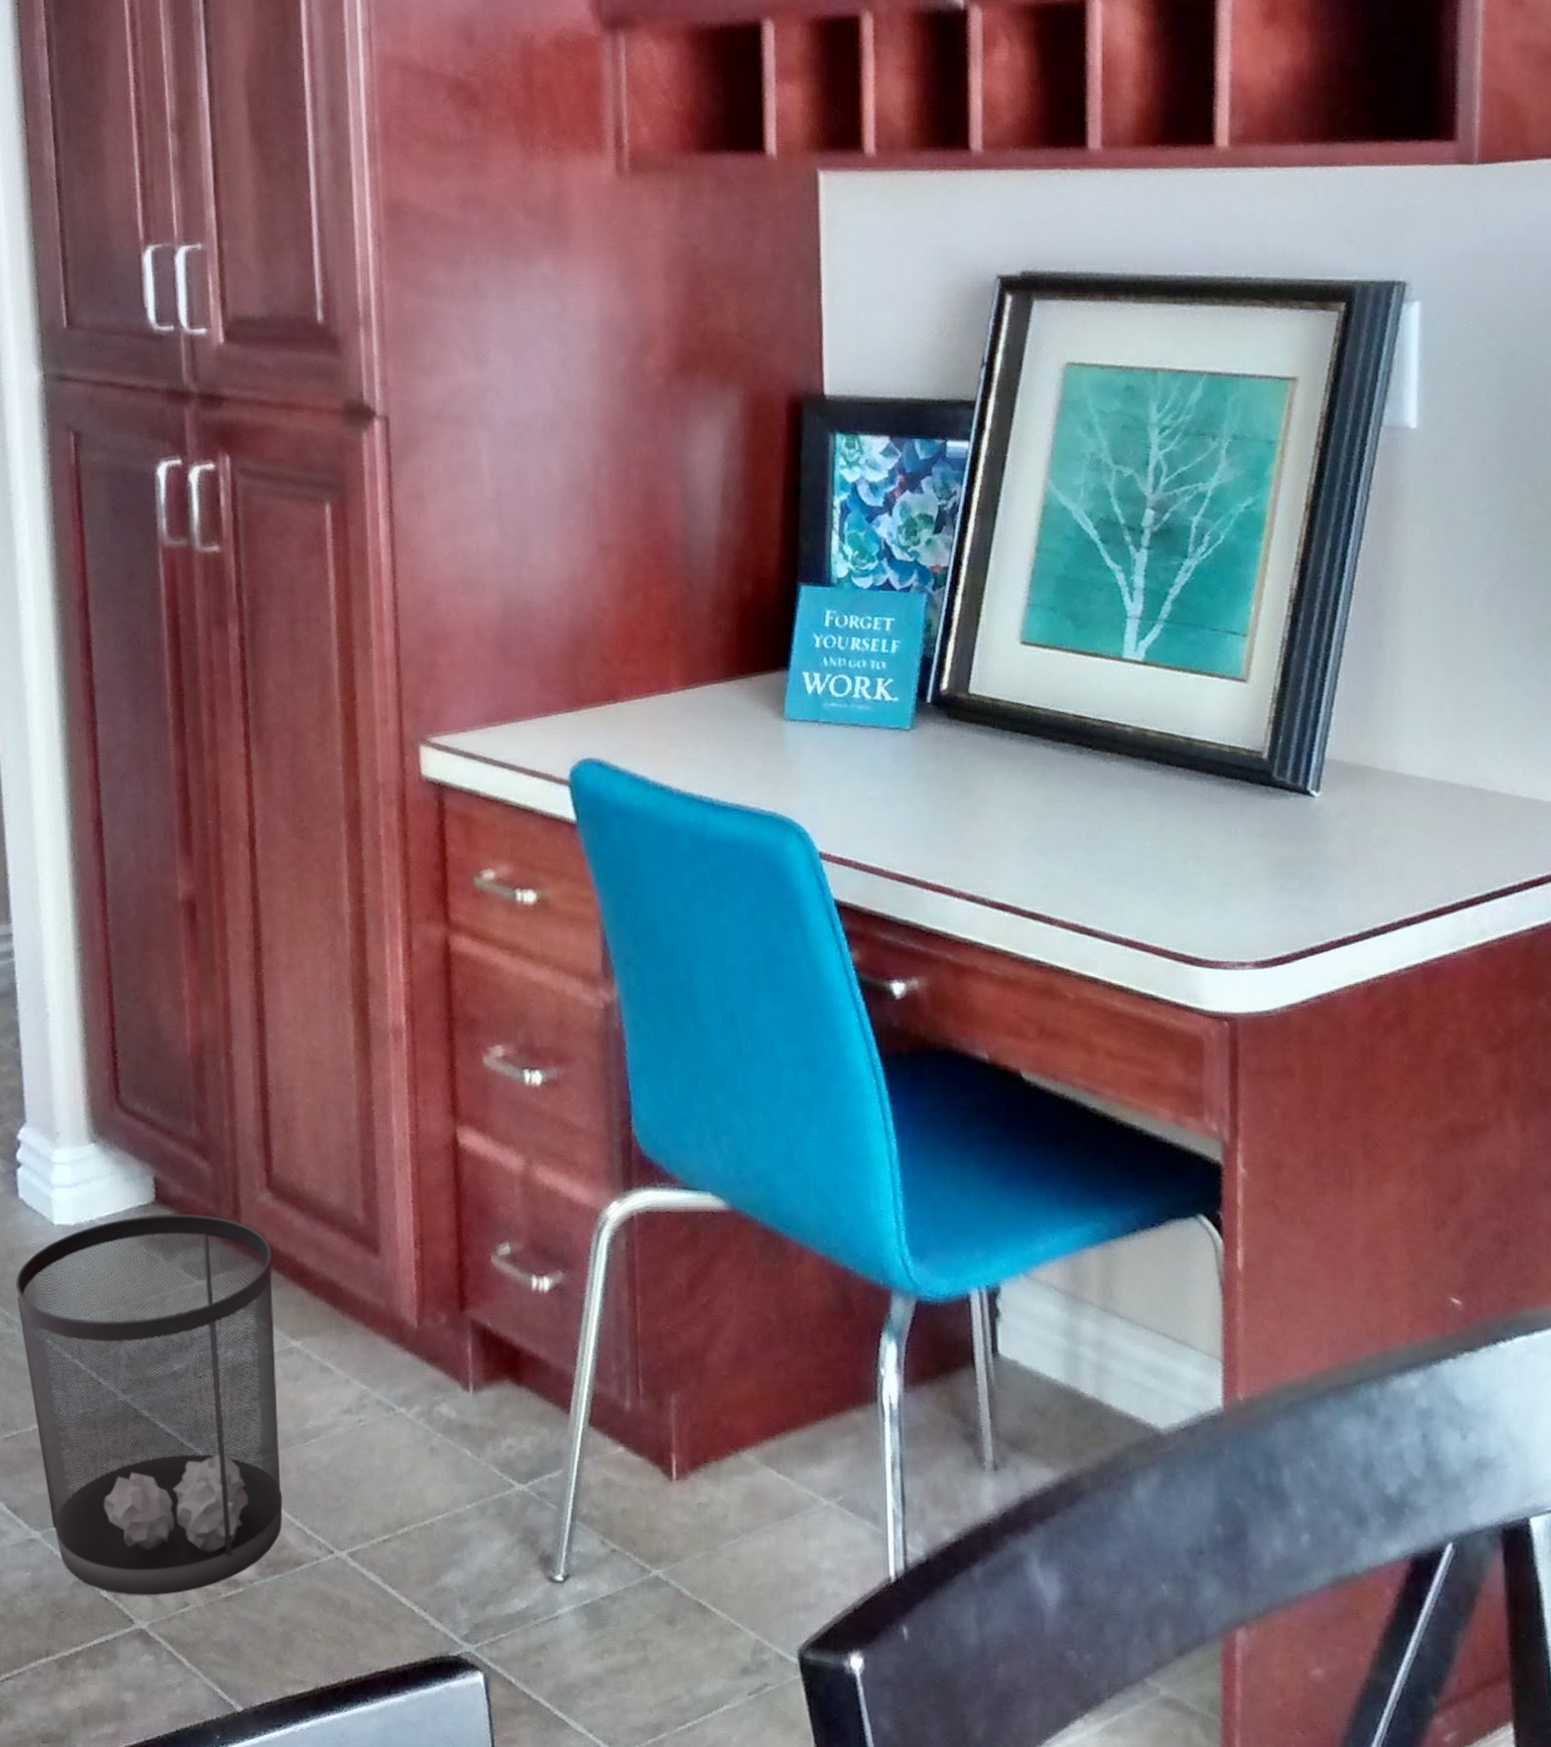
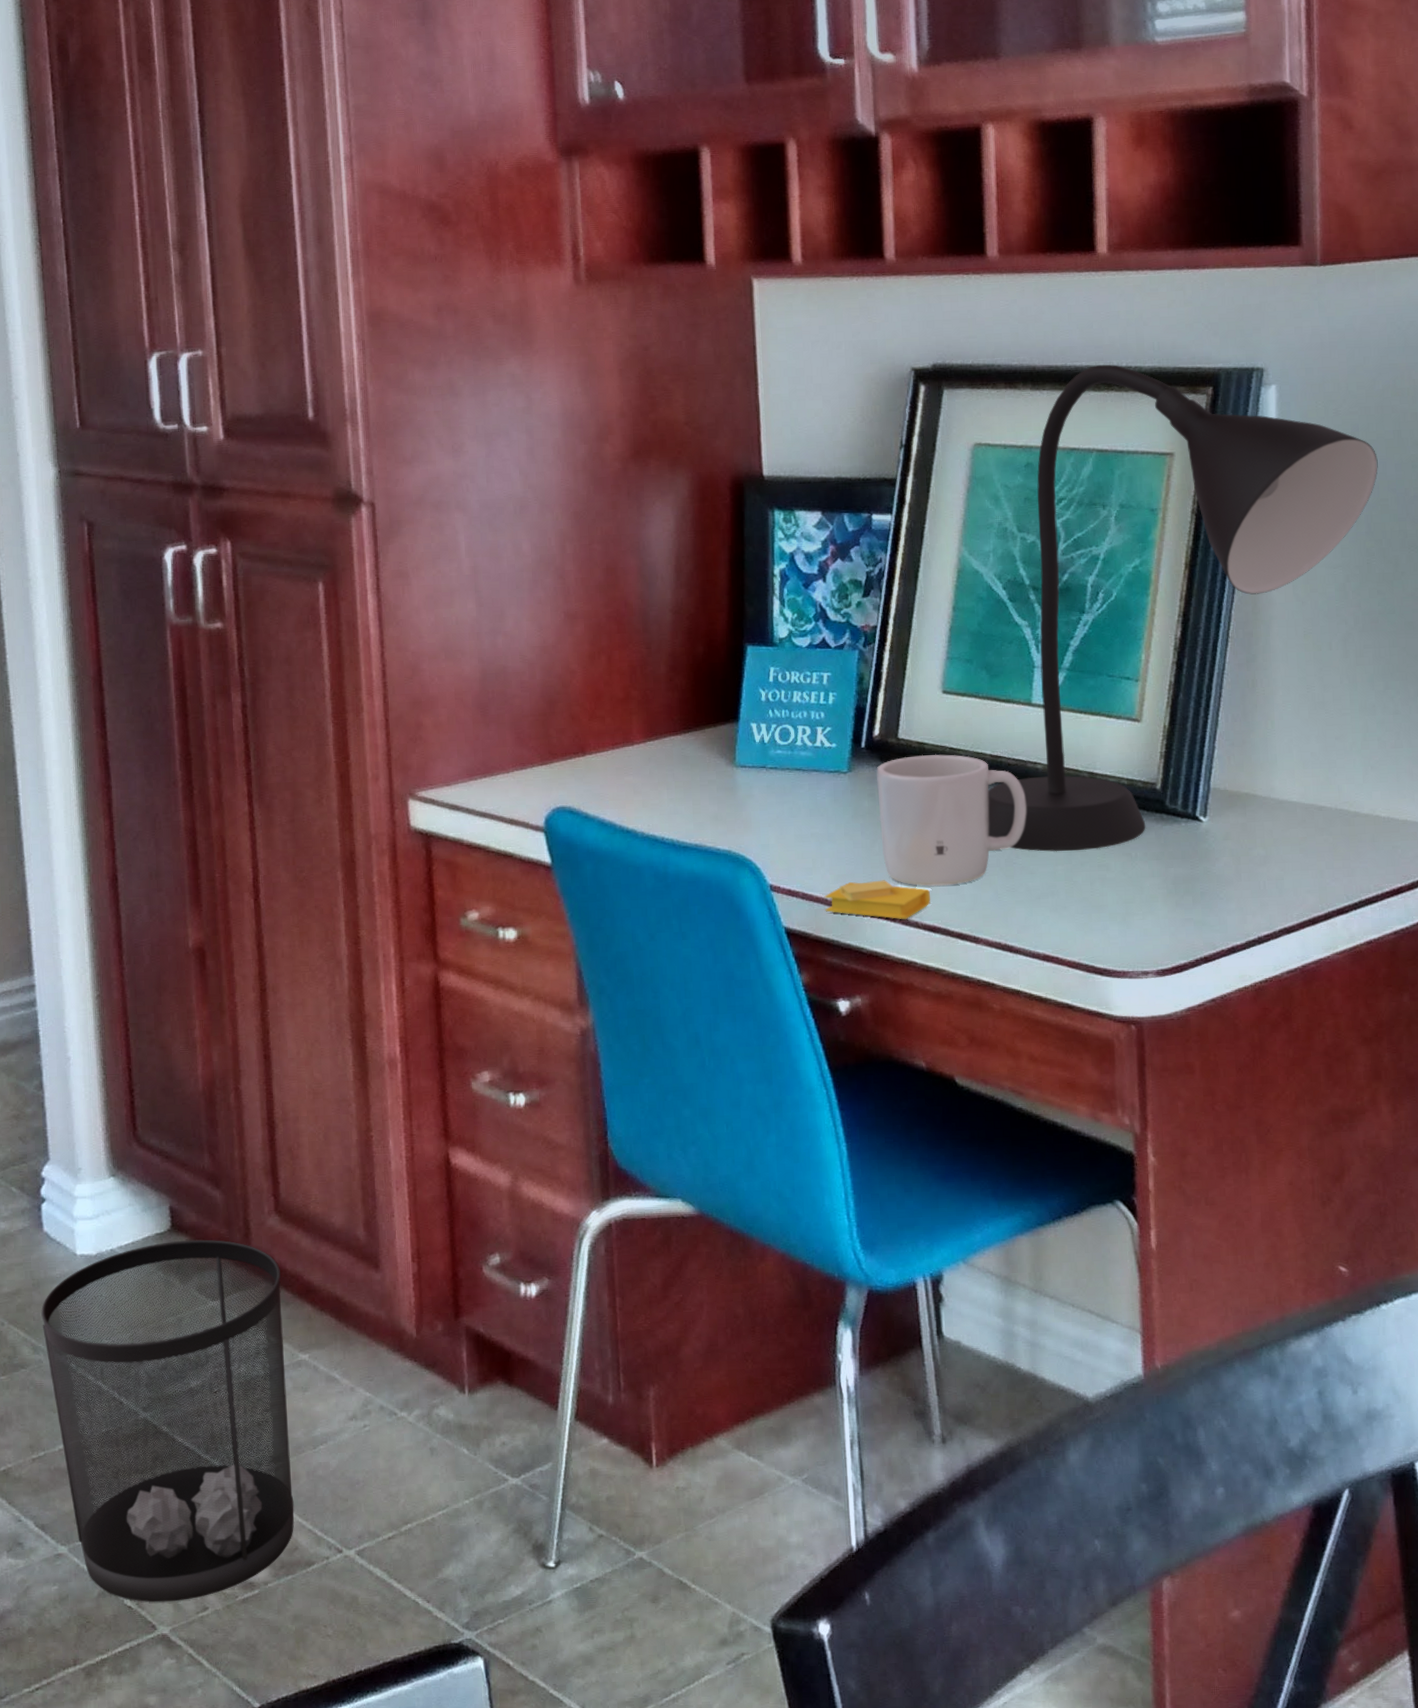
sticky notes: none [880,850,1000,896] -> present [824,880,930,920]
mug: none [942,712,1113,859] -> present [876,754,1027,886]
desk lamp: none [1068,274,1536,826] -> present [988,364,1378,852]

